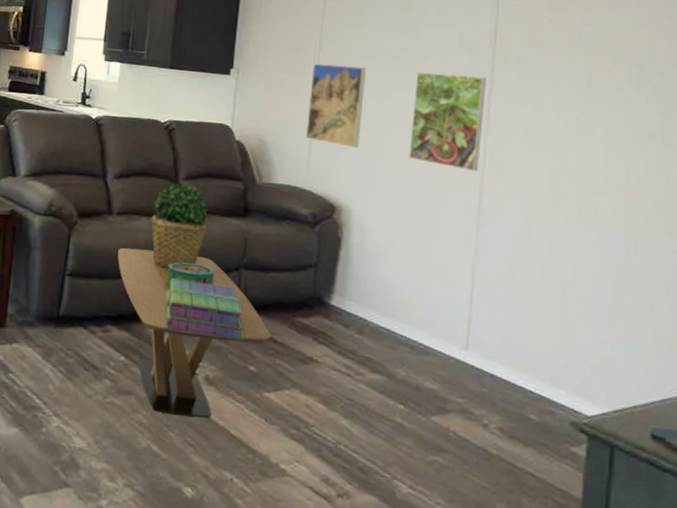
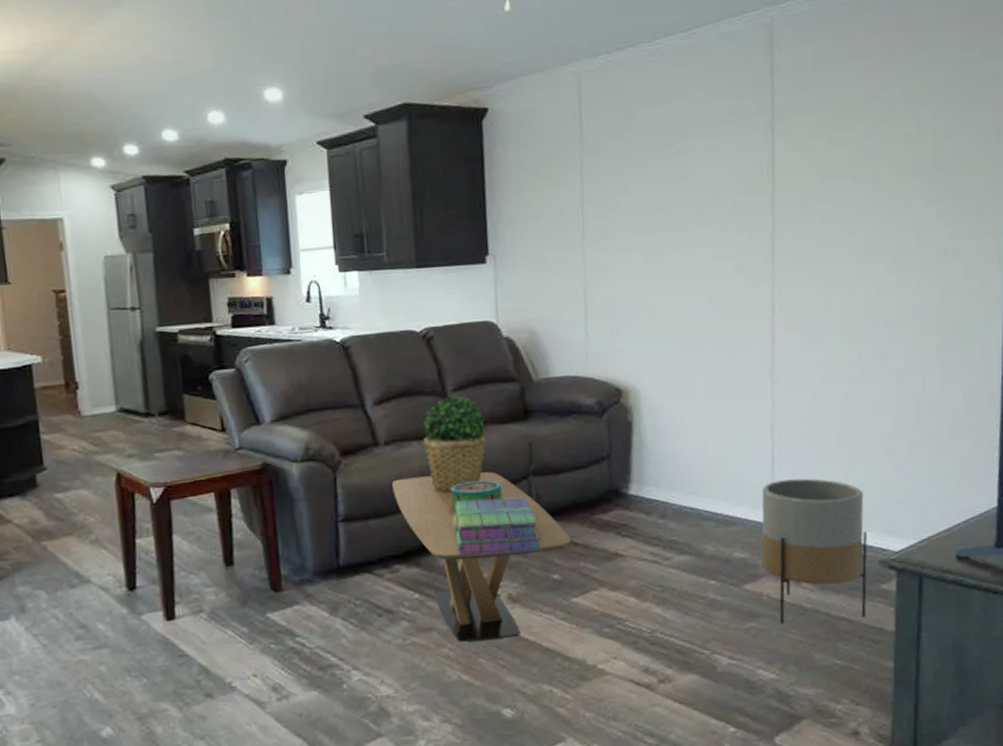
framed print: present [305,63,367,148] -> none [578,229,639,323]
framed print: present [409,71,487,172] -> none [692,217,769,324]
planter: none [451,320,559,477] -> present [761,478,867,624]

